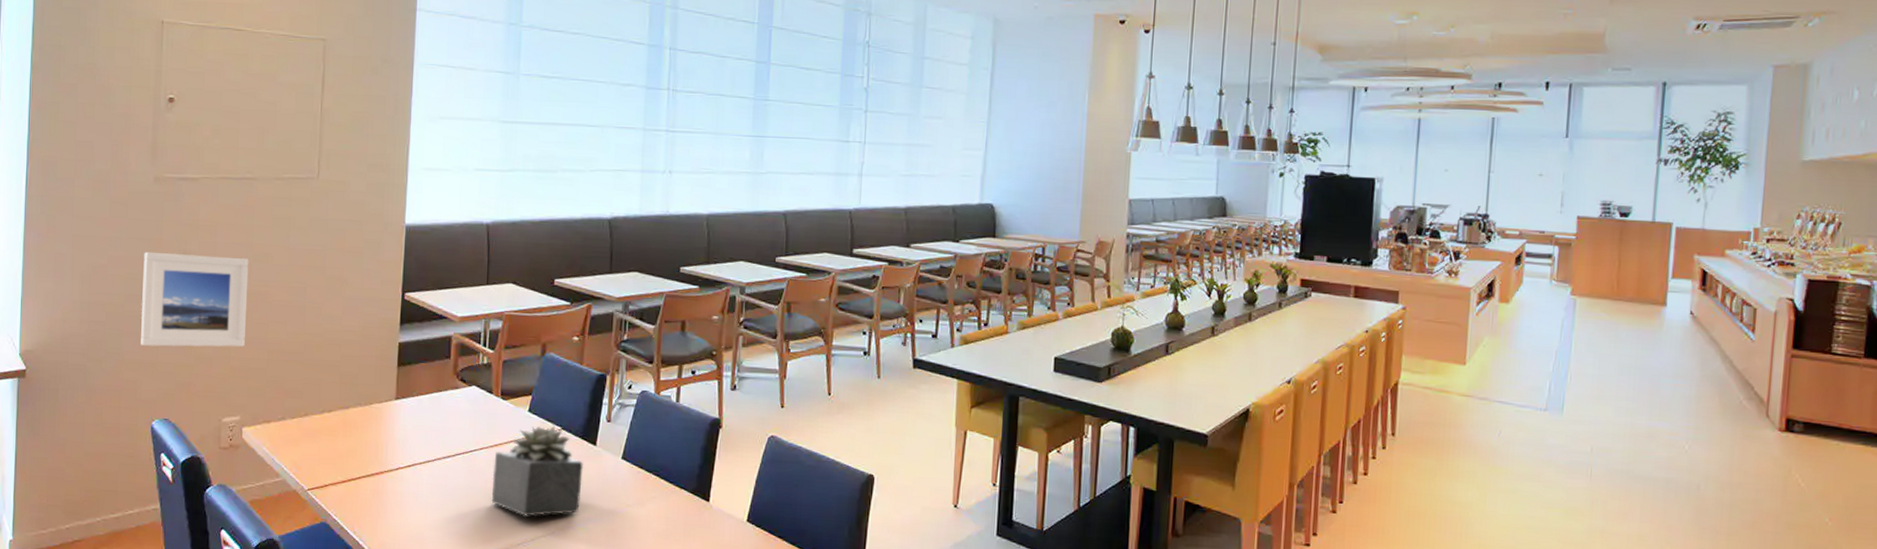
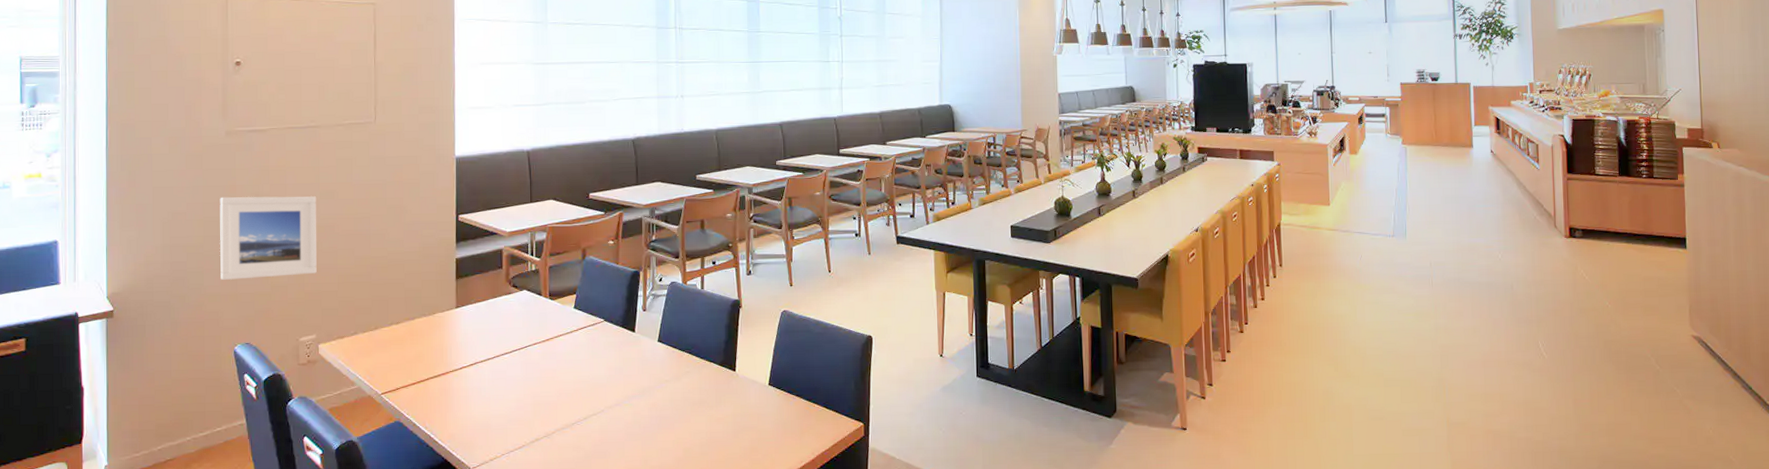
succulent plant: present [491,425,584,517] -> none [546,318,626,399]

